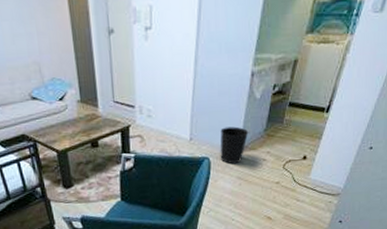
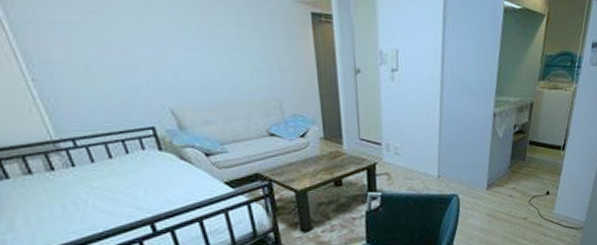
wastebasket: present [220,126,249,164] -> none [467,163,495,201]

